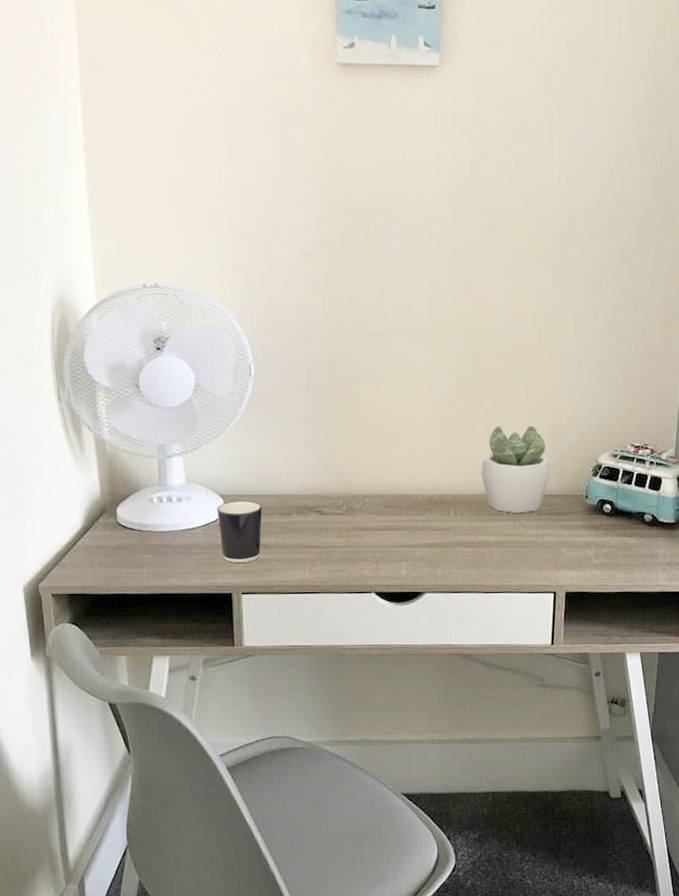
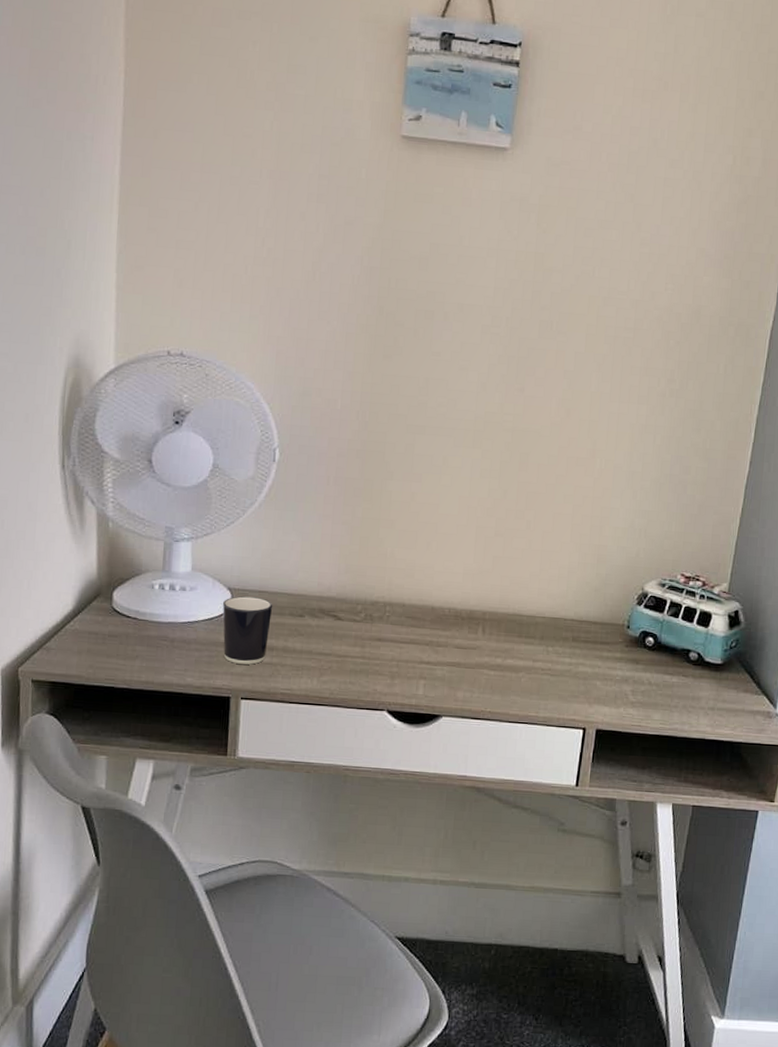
succulent plant: present [481,425,551,514] -> none [515,540,592,639]

